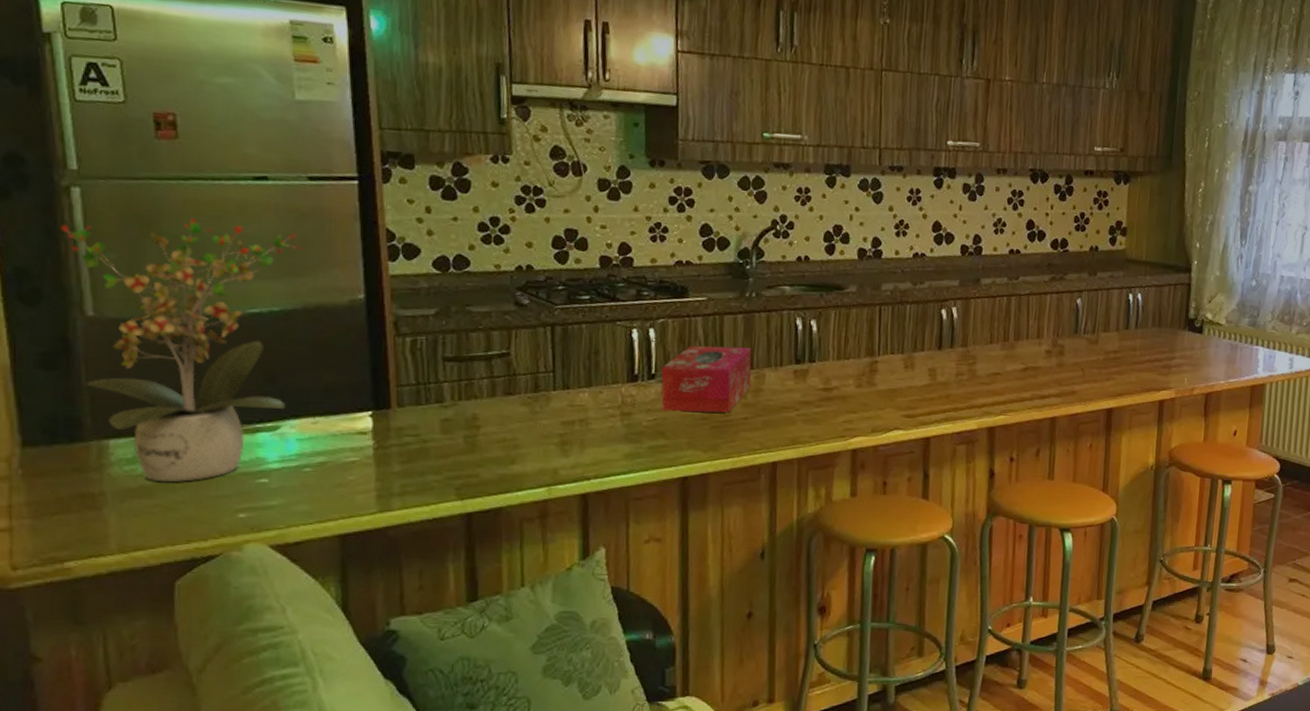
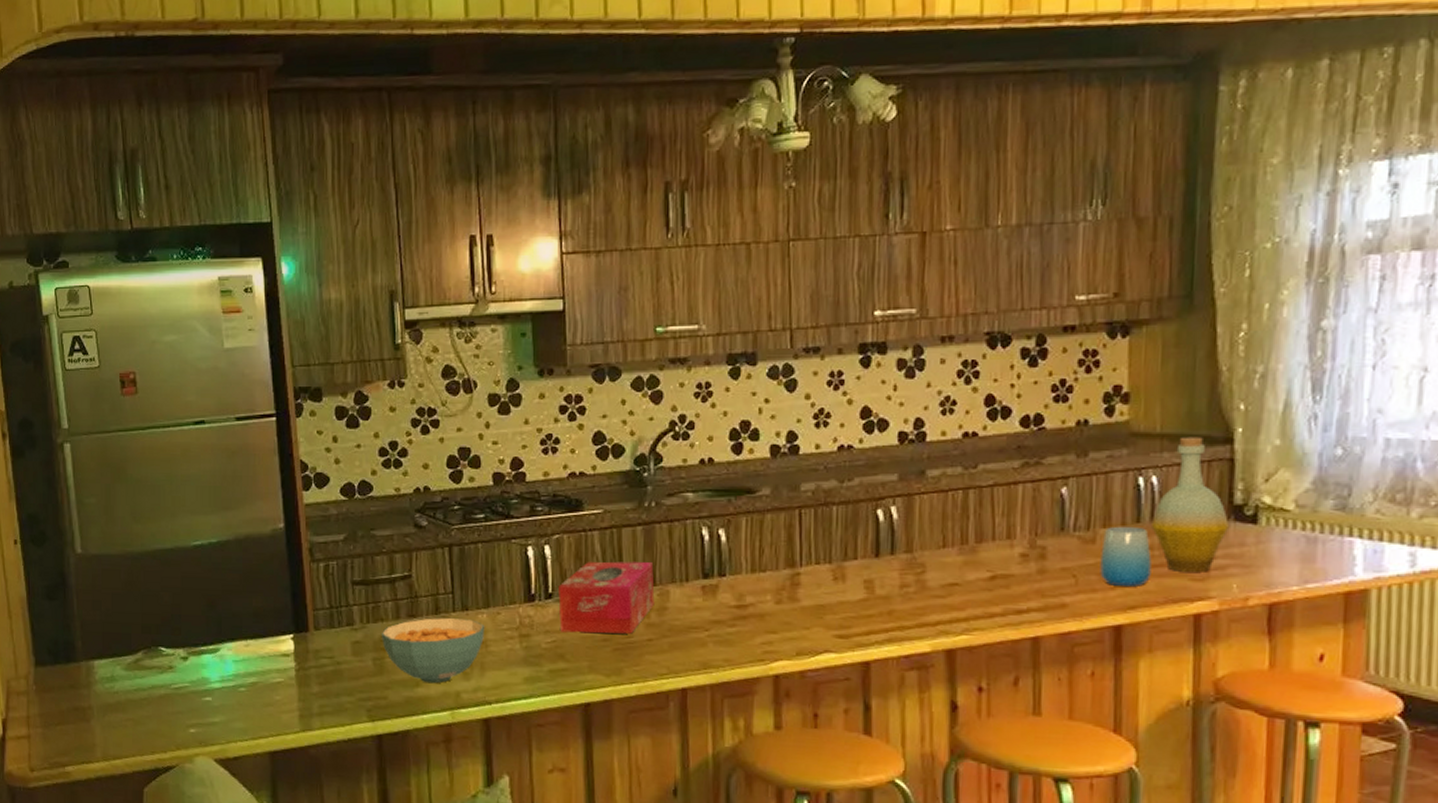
potted plant: present [61,218,302,482] -> none [58,463,233,699]
cereal bowl: none [474,395,585,461] -> present [381,617,484,684]
cup: none [1100,331,1135,379] -> present [1100,526,1152,586]
bottle: none [1136,265,1185,369] -> present [1151,437,1230,572]

